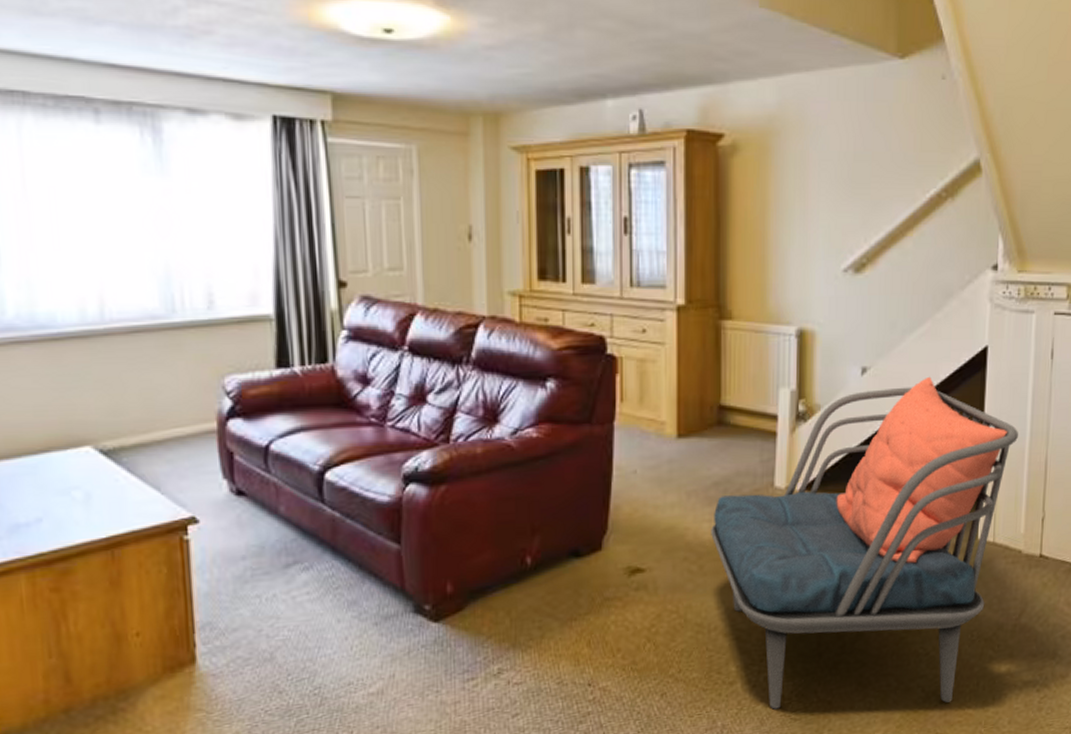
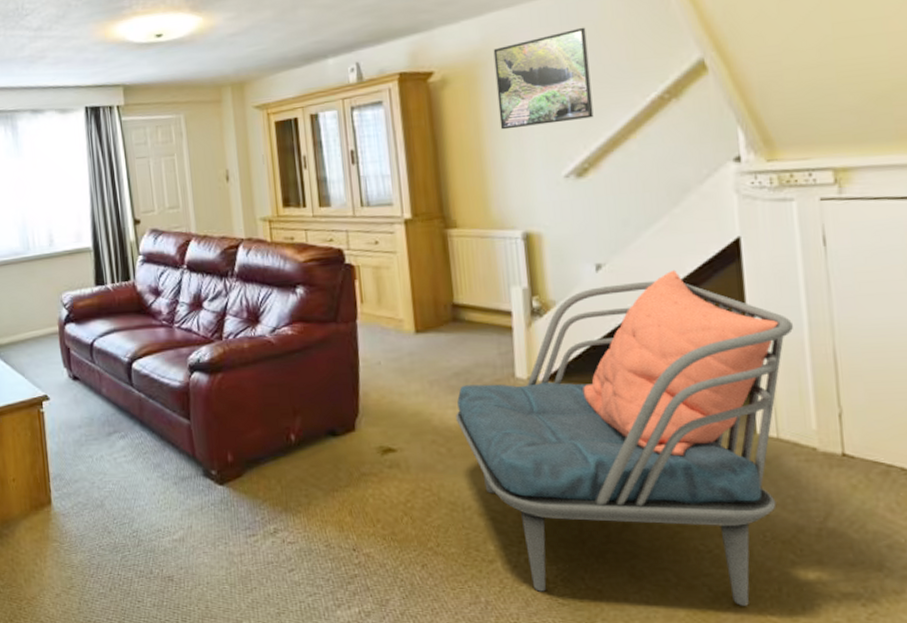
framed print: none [787,107,880,212] -> present [493,27,594,130]

